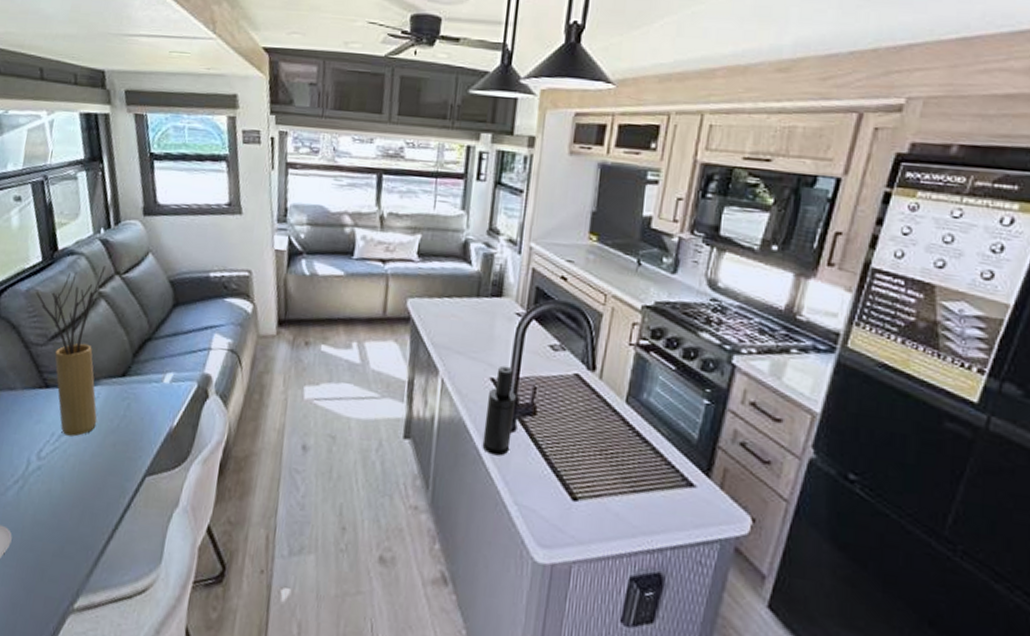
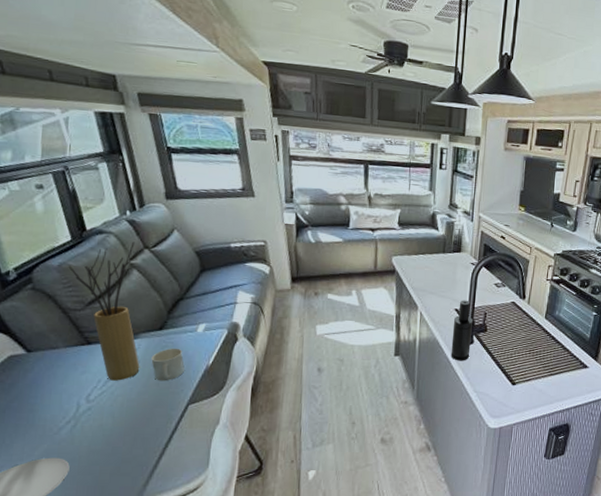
cup: none [109,400,146,443] -> present [151,348,186,382]

